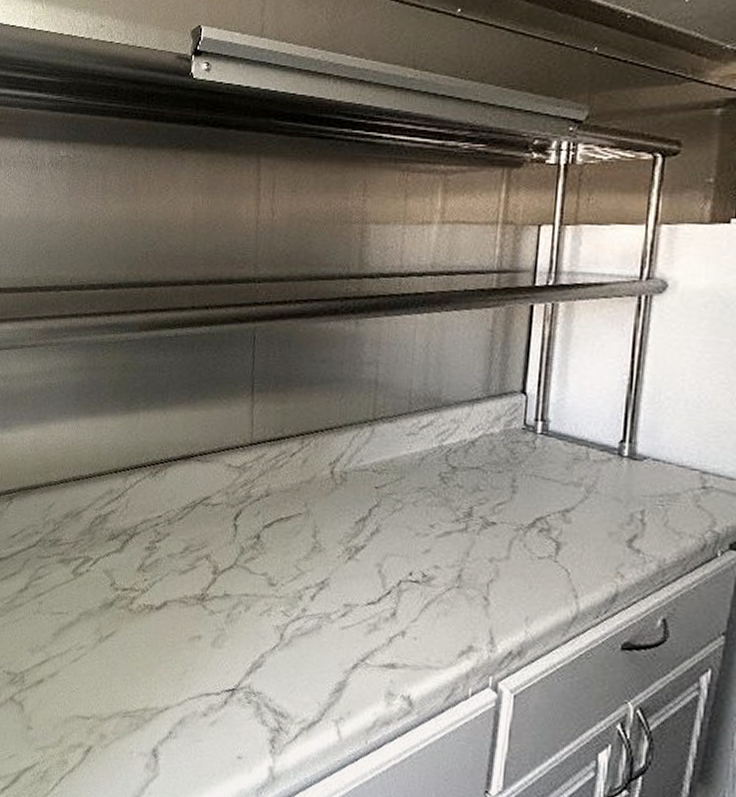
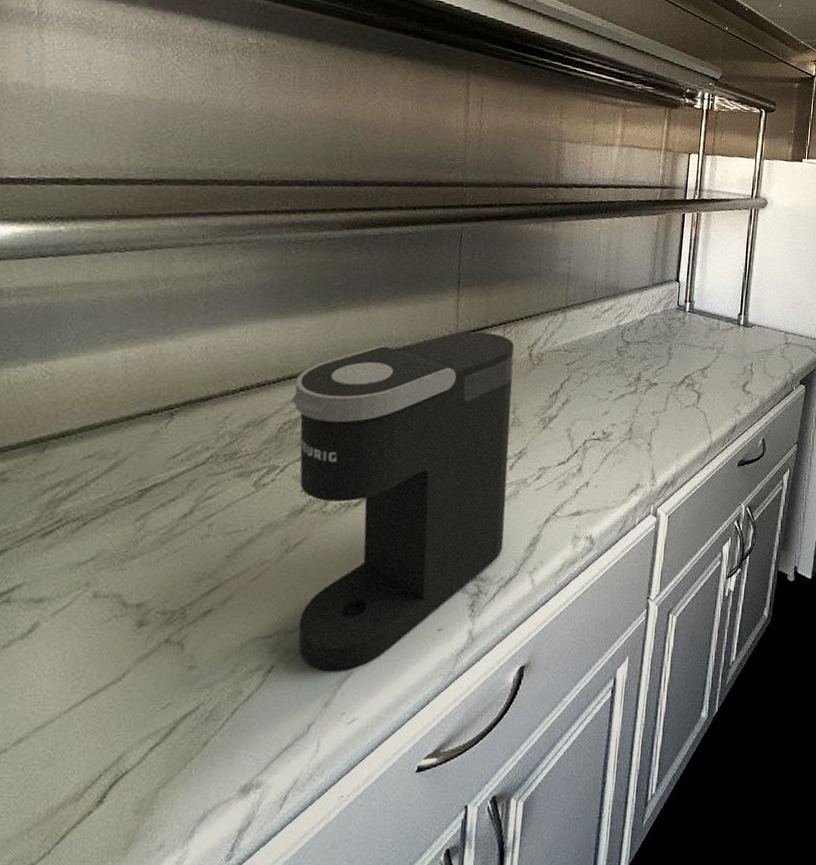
coffee maker: none [101,441,314,771] -> present [291,332,514,672]

